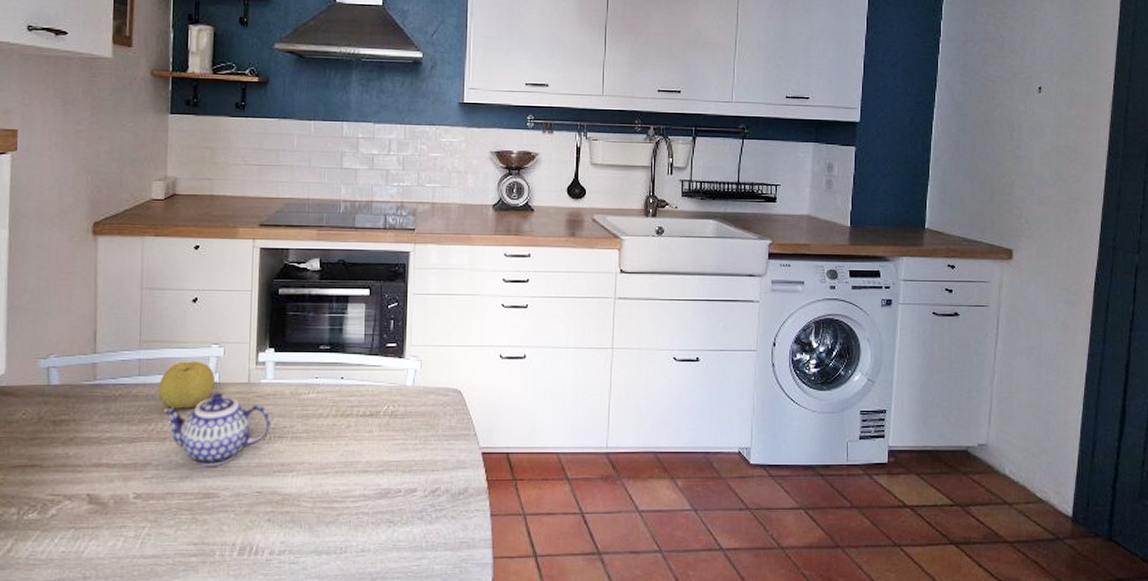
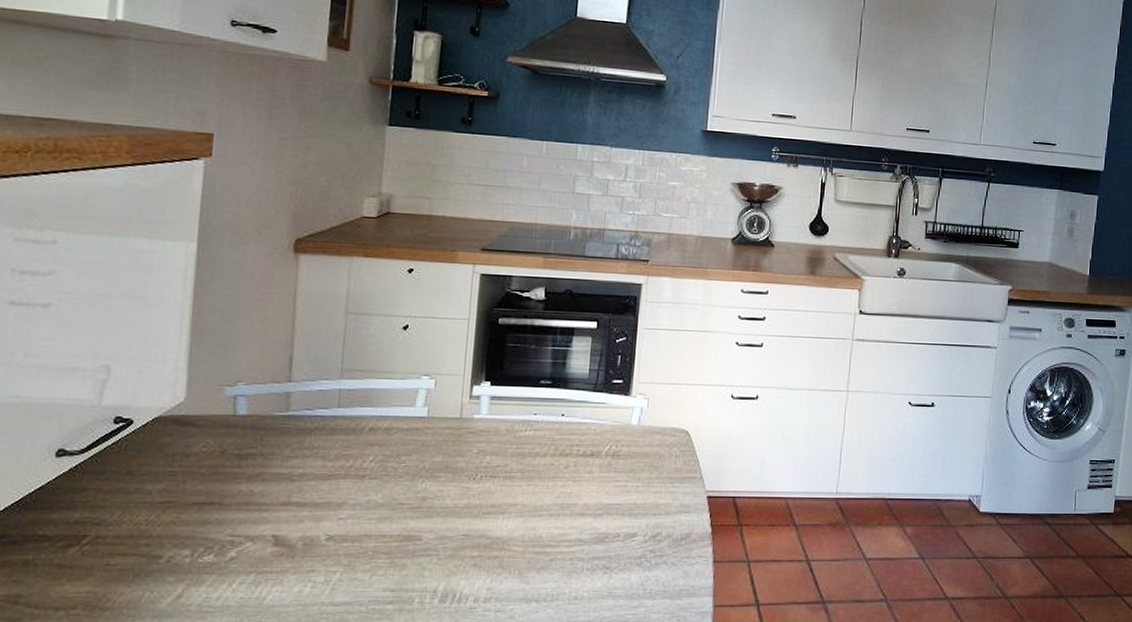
fruit: present [159,361,215,409] -> none [359,393,423,444]
teapot: present [162,392,271,466] -> none [363,427,483,506]

